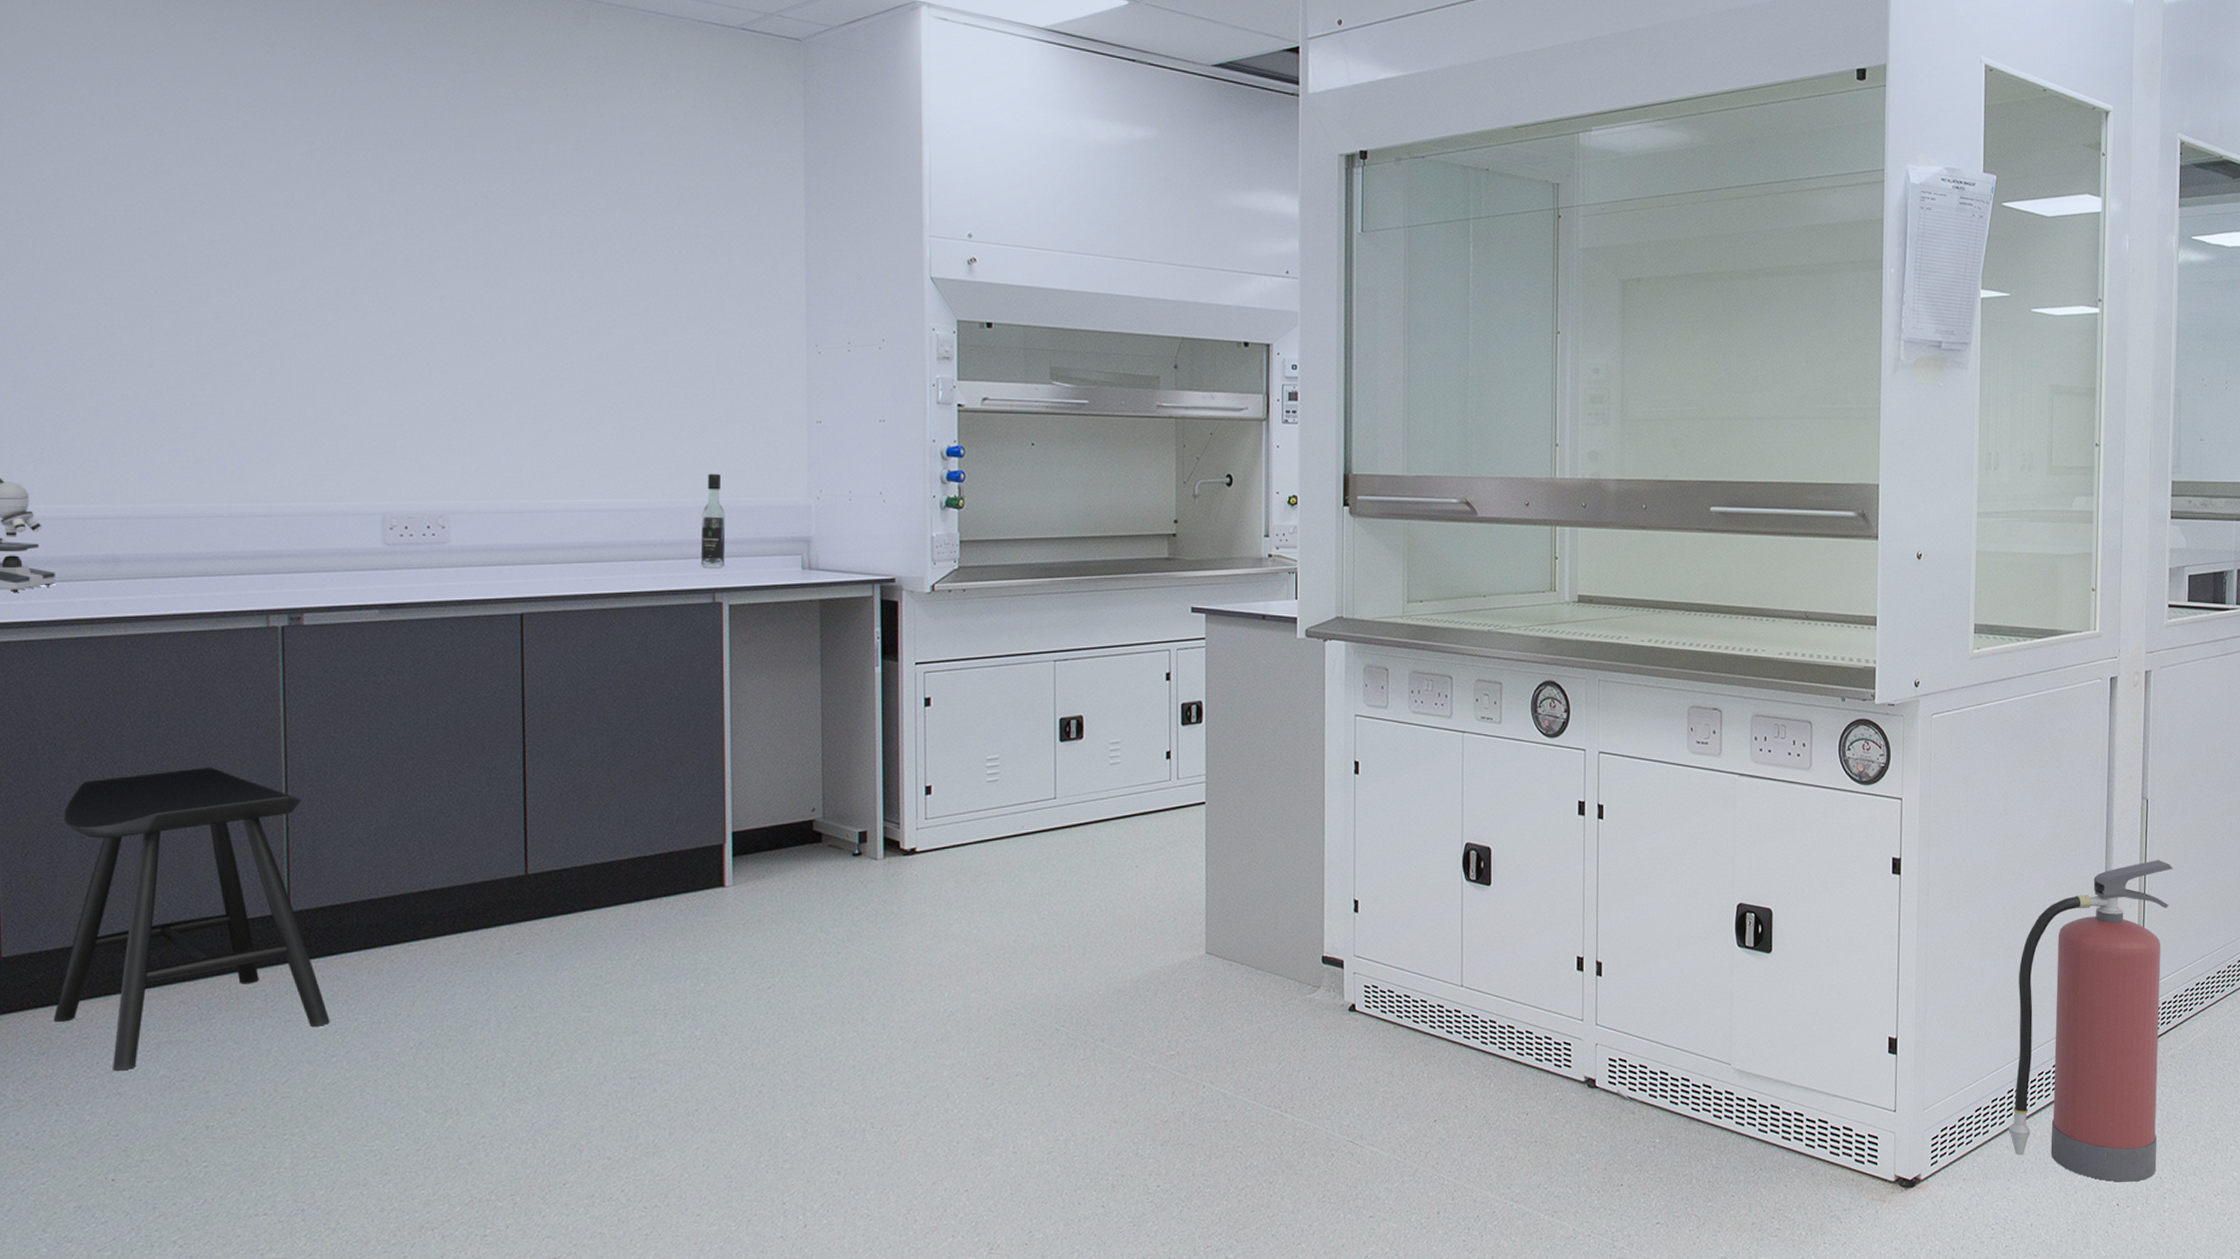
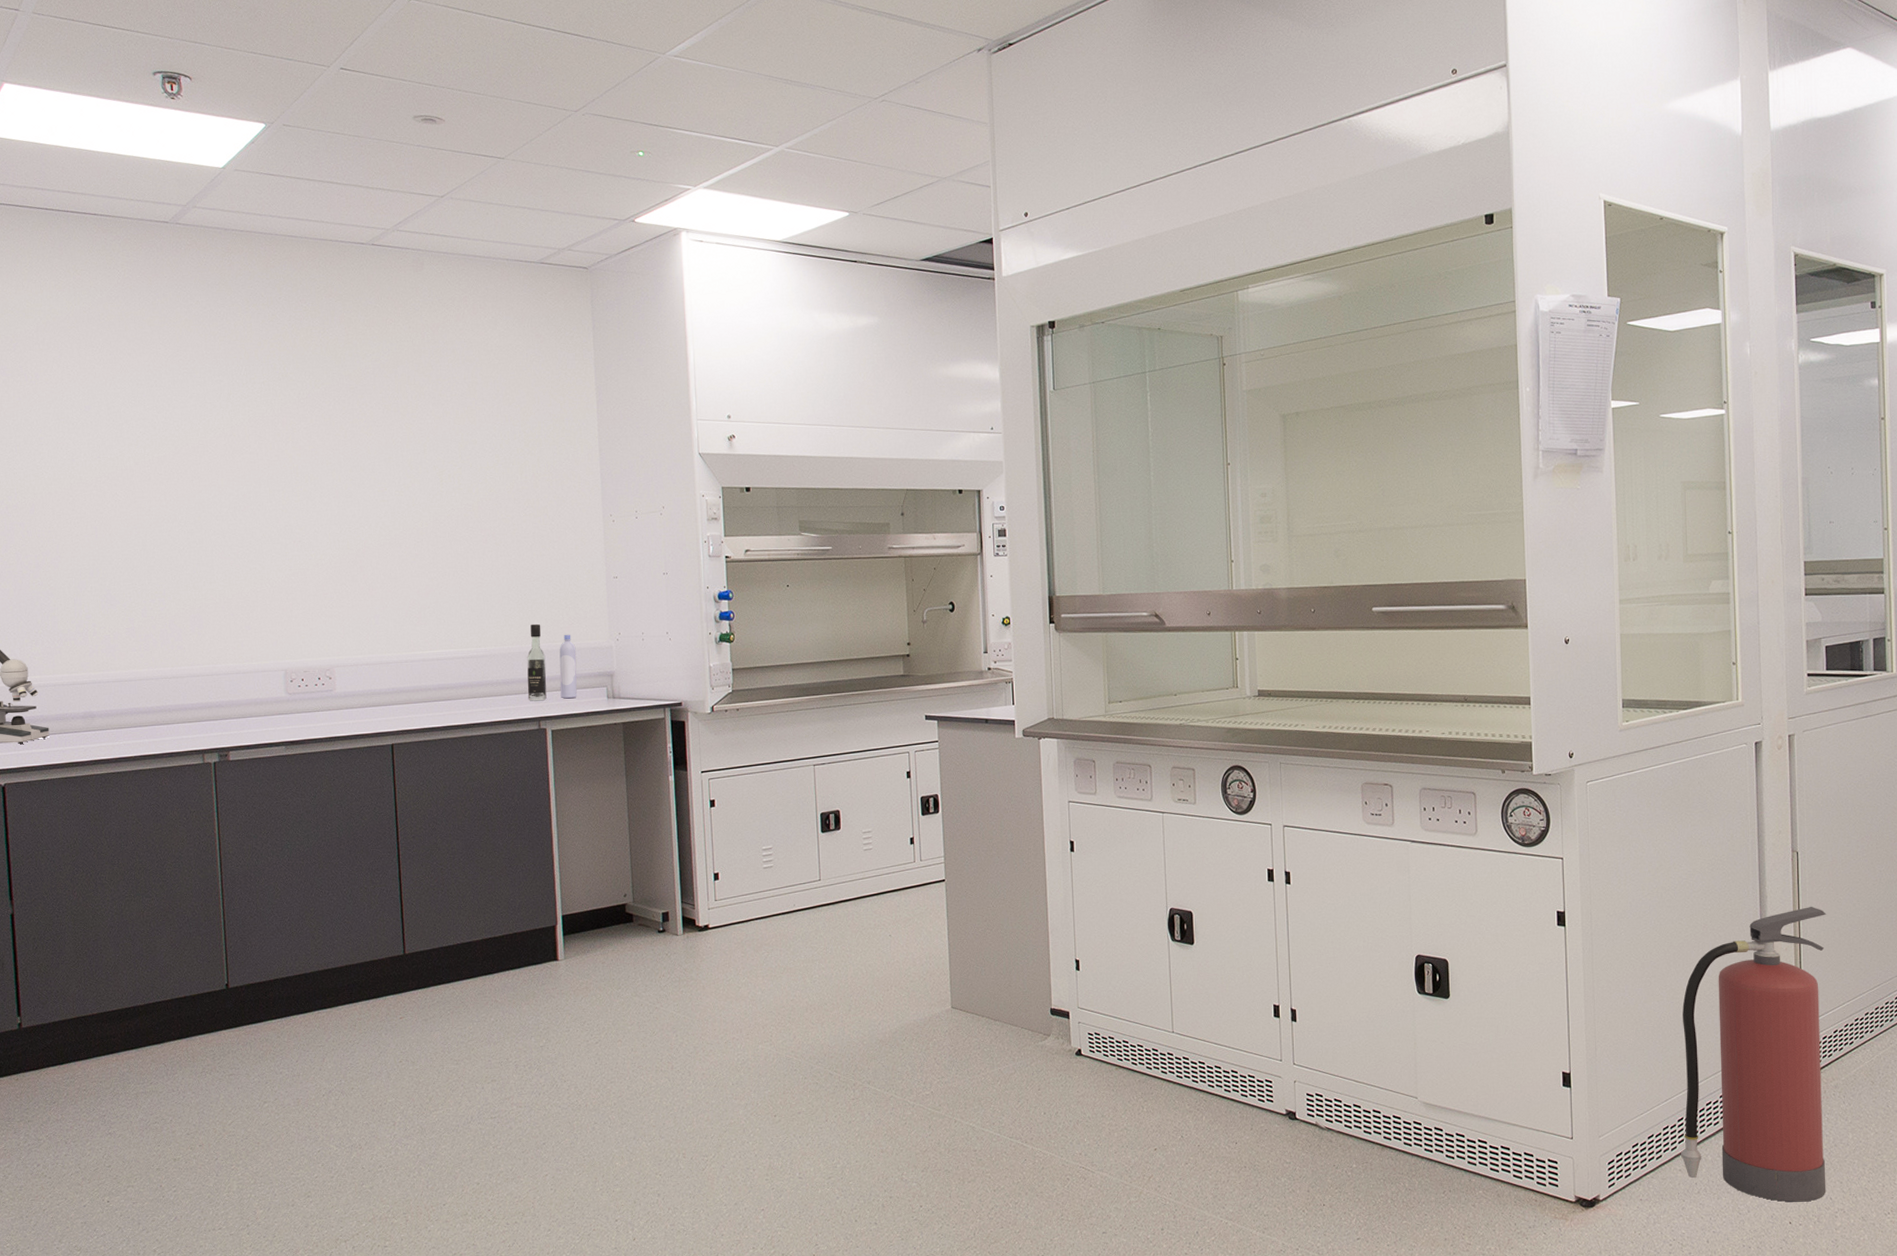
stool: present [53,767,330,1071] -> none [60,875,262,1116]
bottle: none [742,488,765,567] -> present [559,634,577,699]

